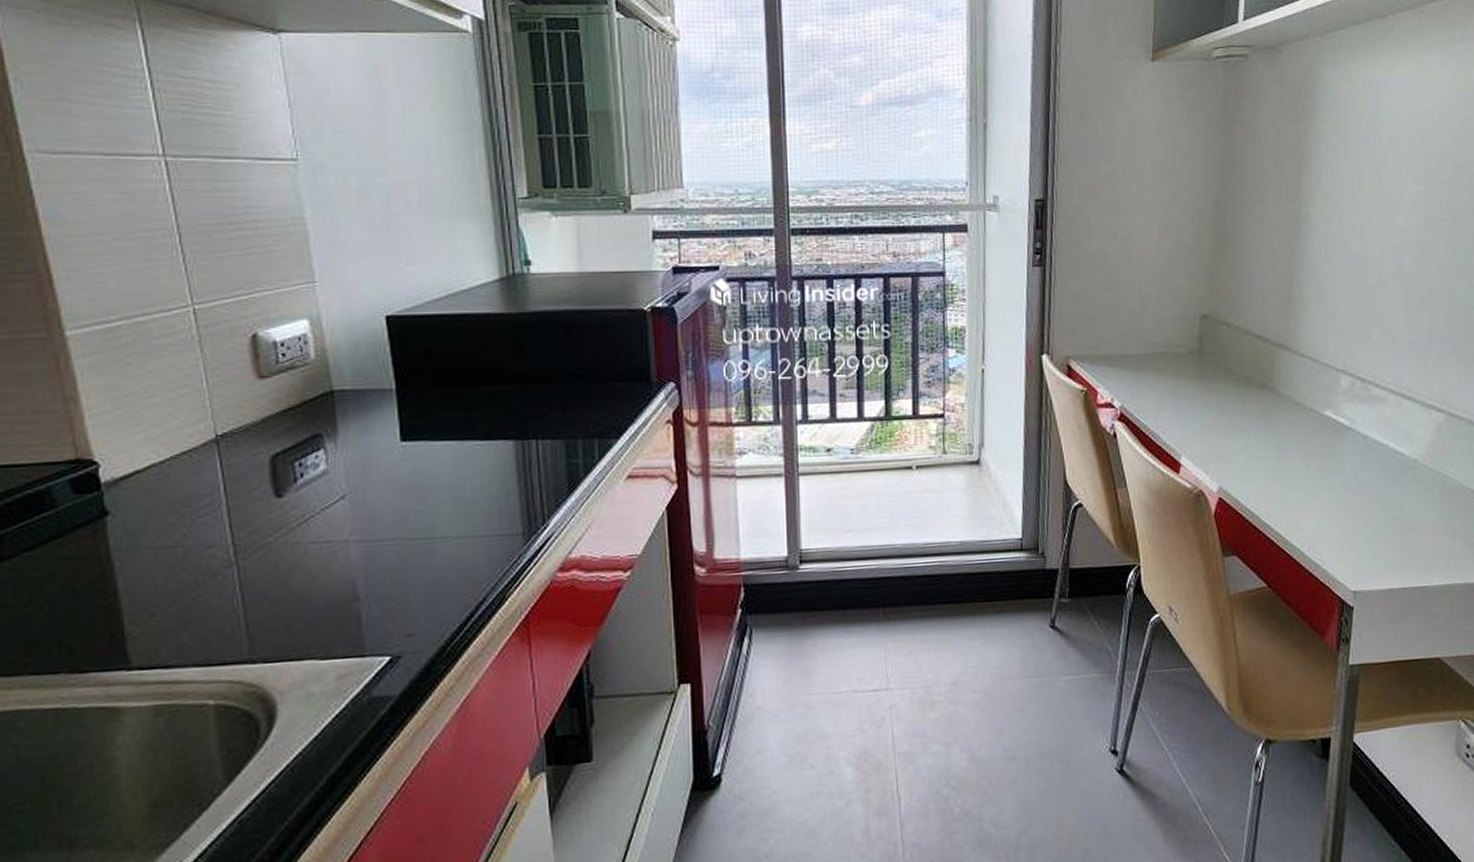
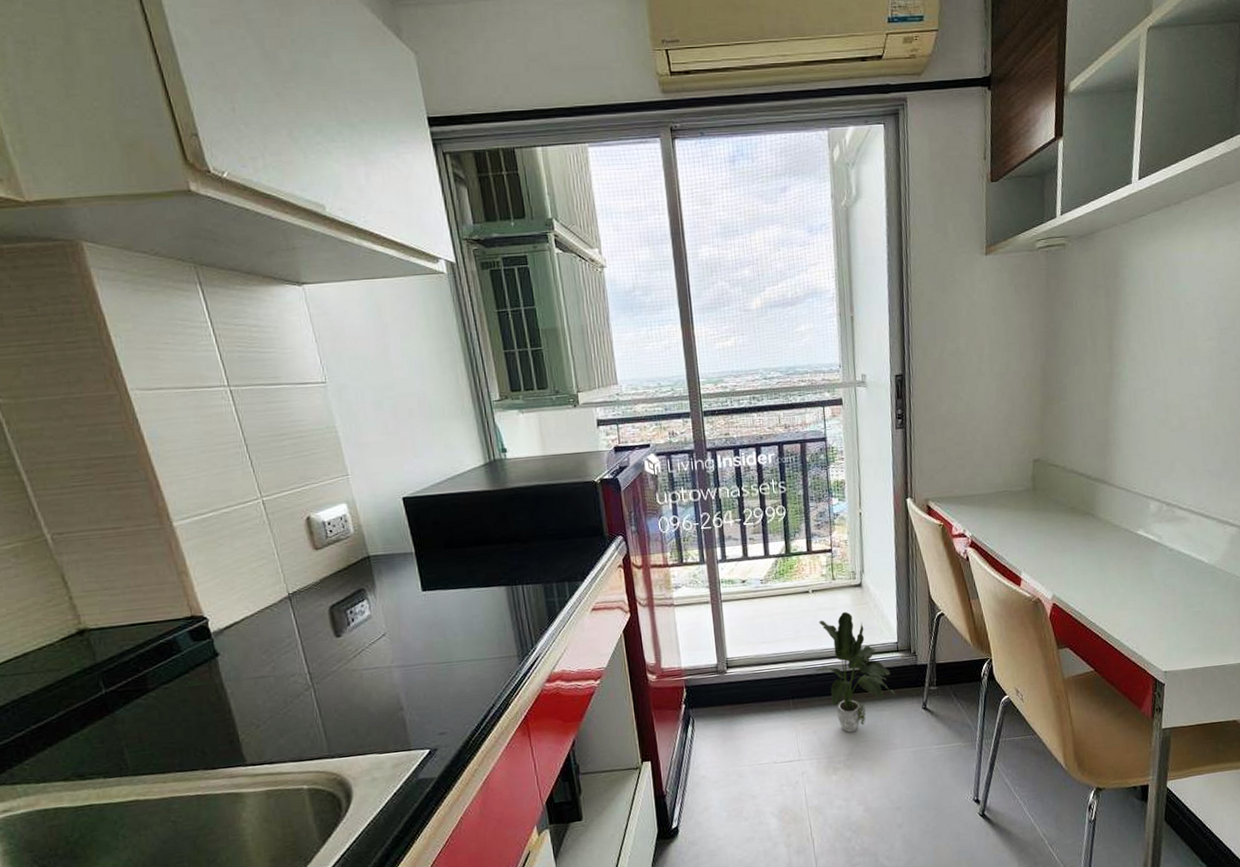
potted plant: none [912,495,1017,655] -> present [813,611,896,733]

